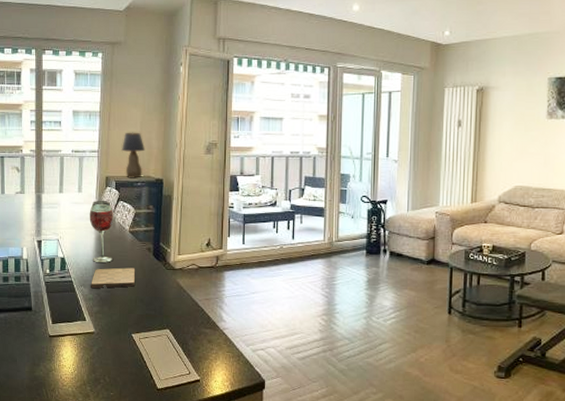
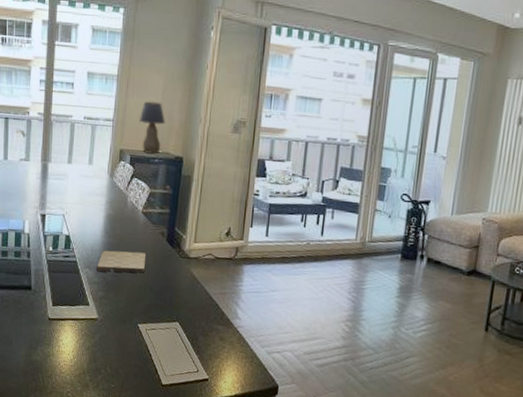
wineglass: present [89,201,113,262] -> none [99,175,126,245]

